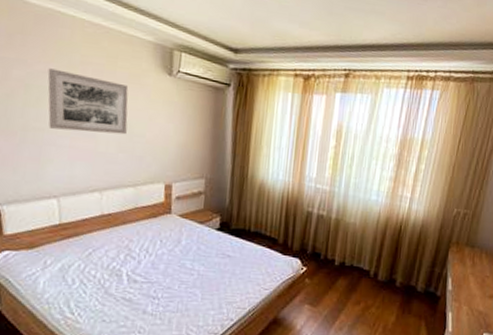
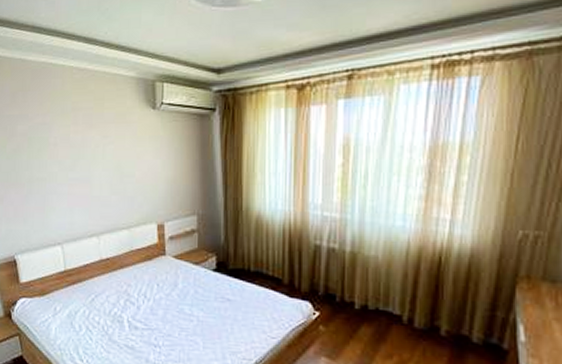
wall art: present [47,68,129,135] -> none [45,119,118,177]

